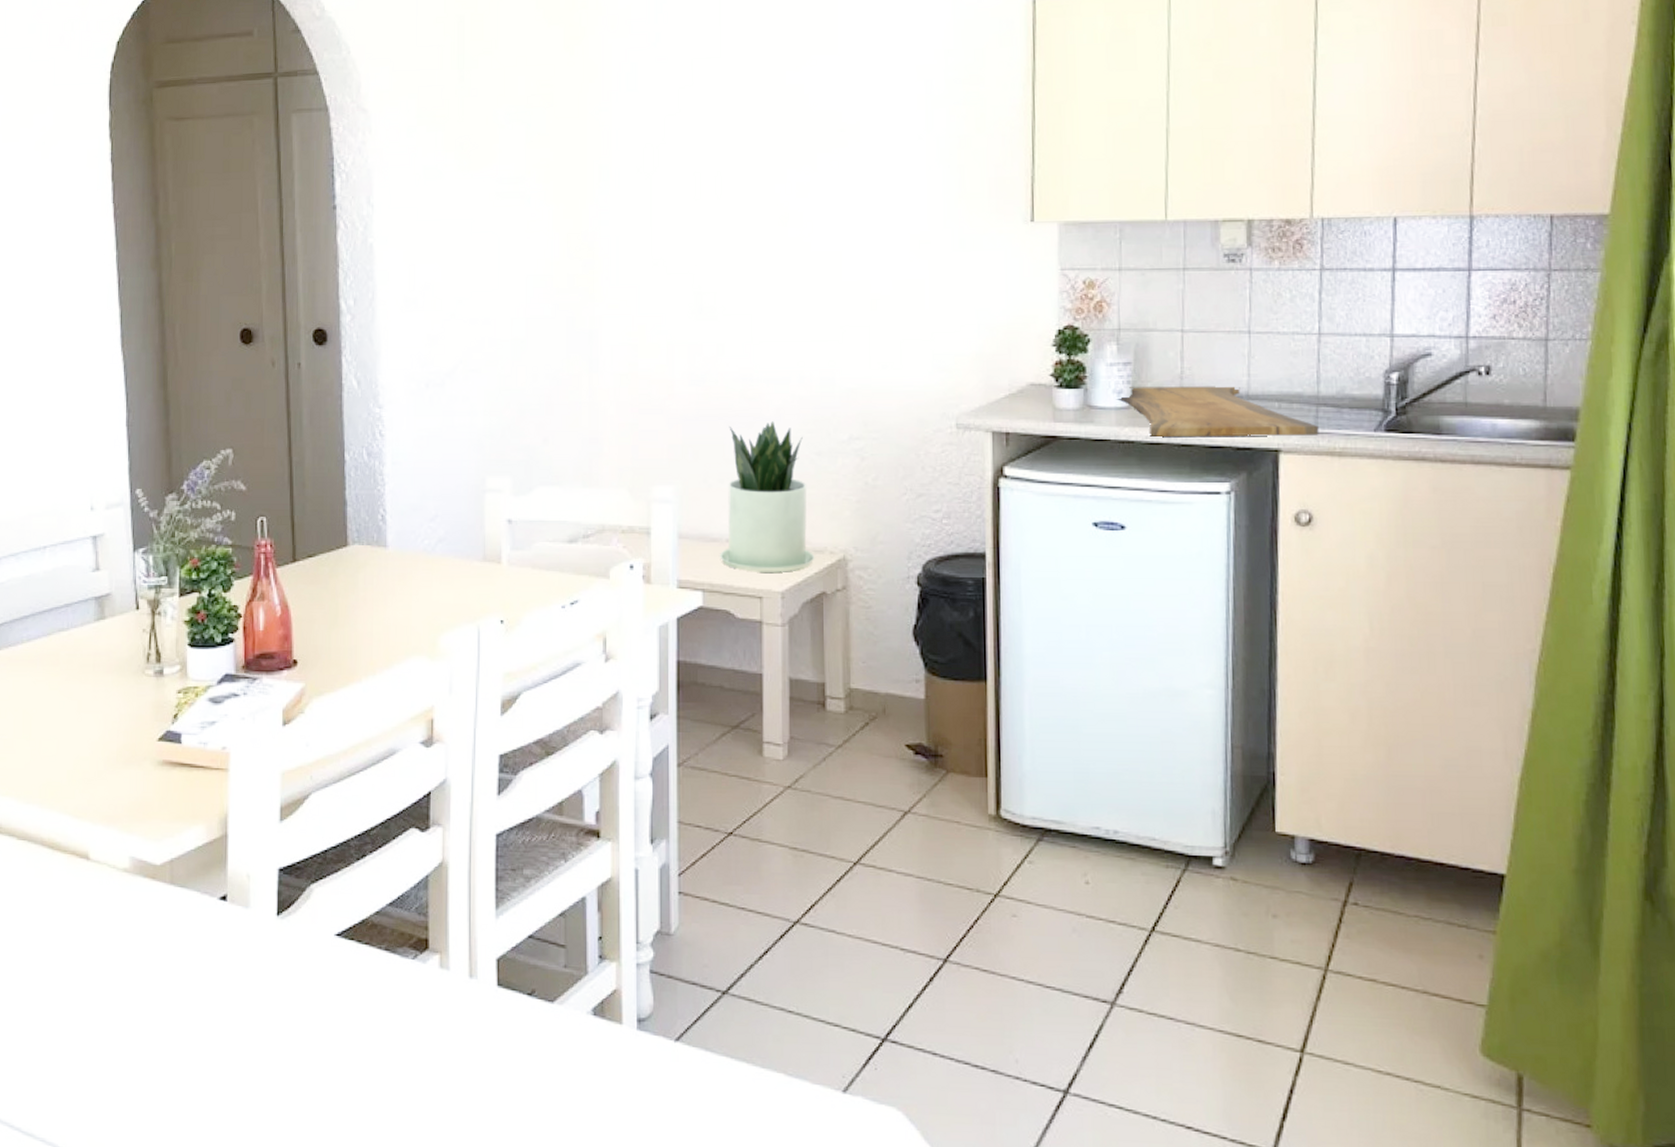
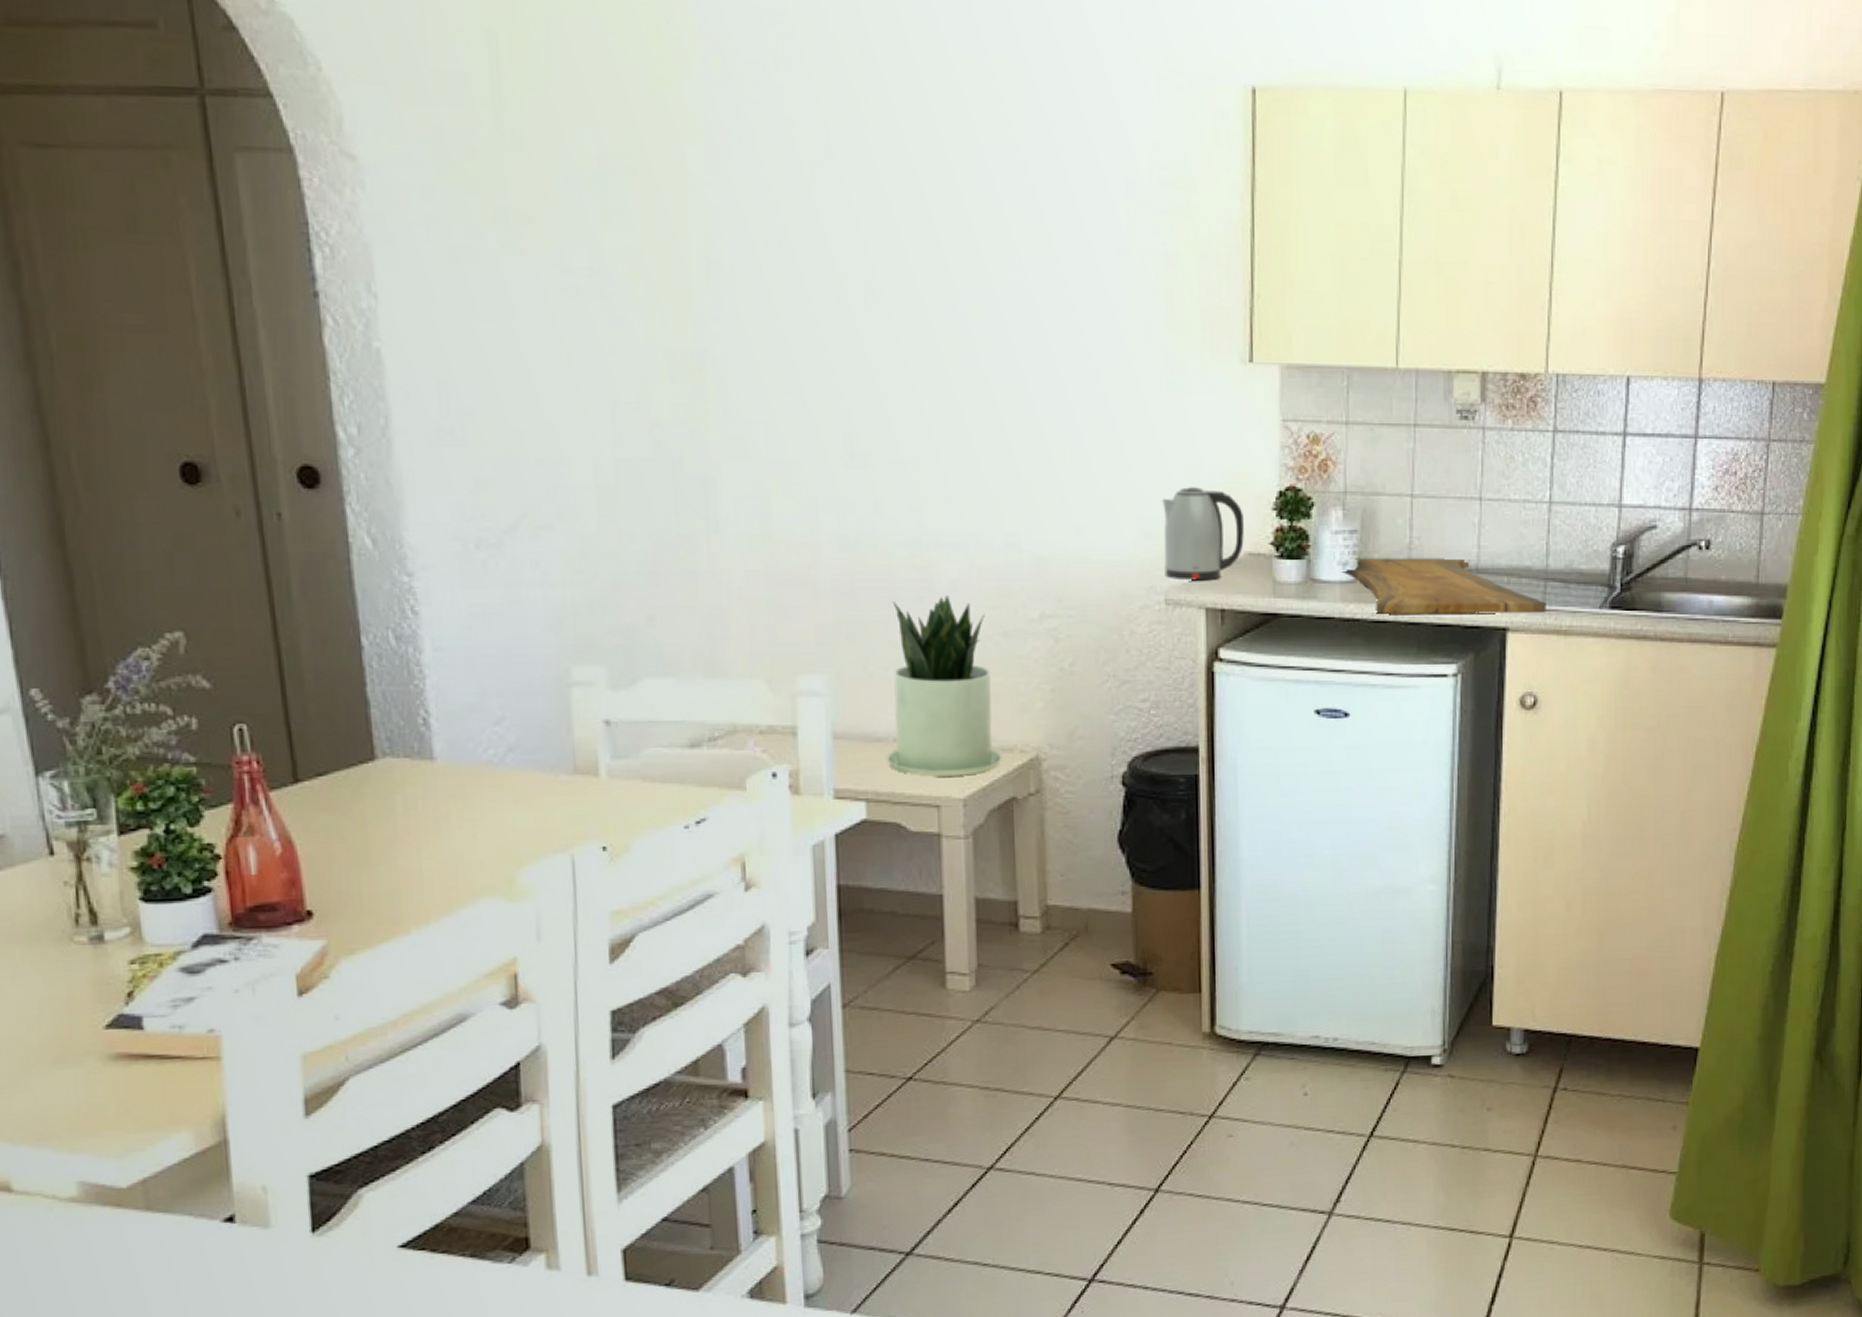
kettle: none [954,328,1027,408] -> present [1162,487,1244,581]

